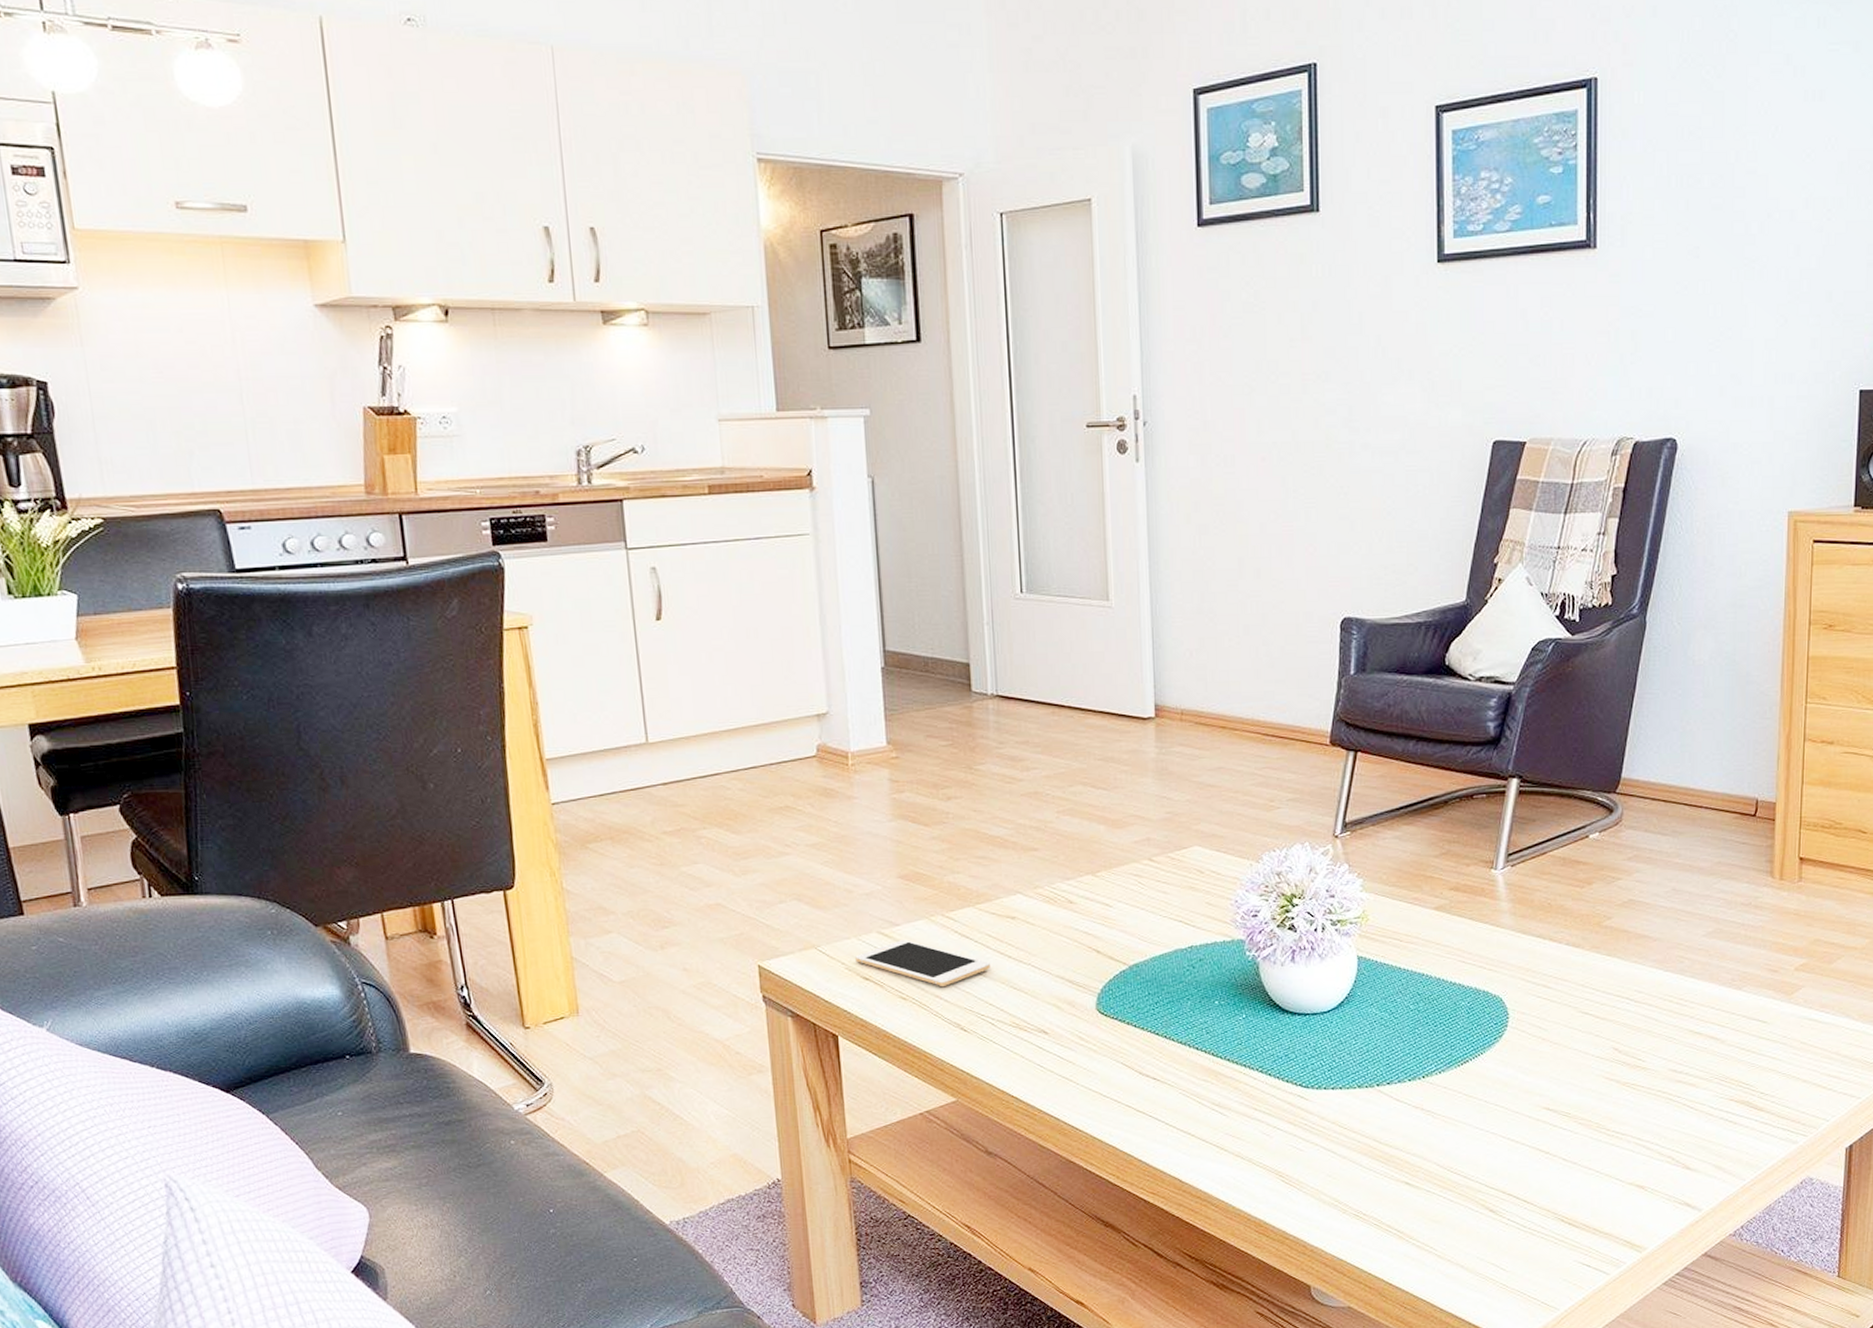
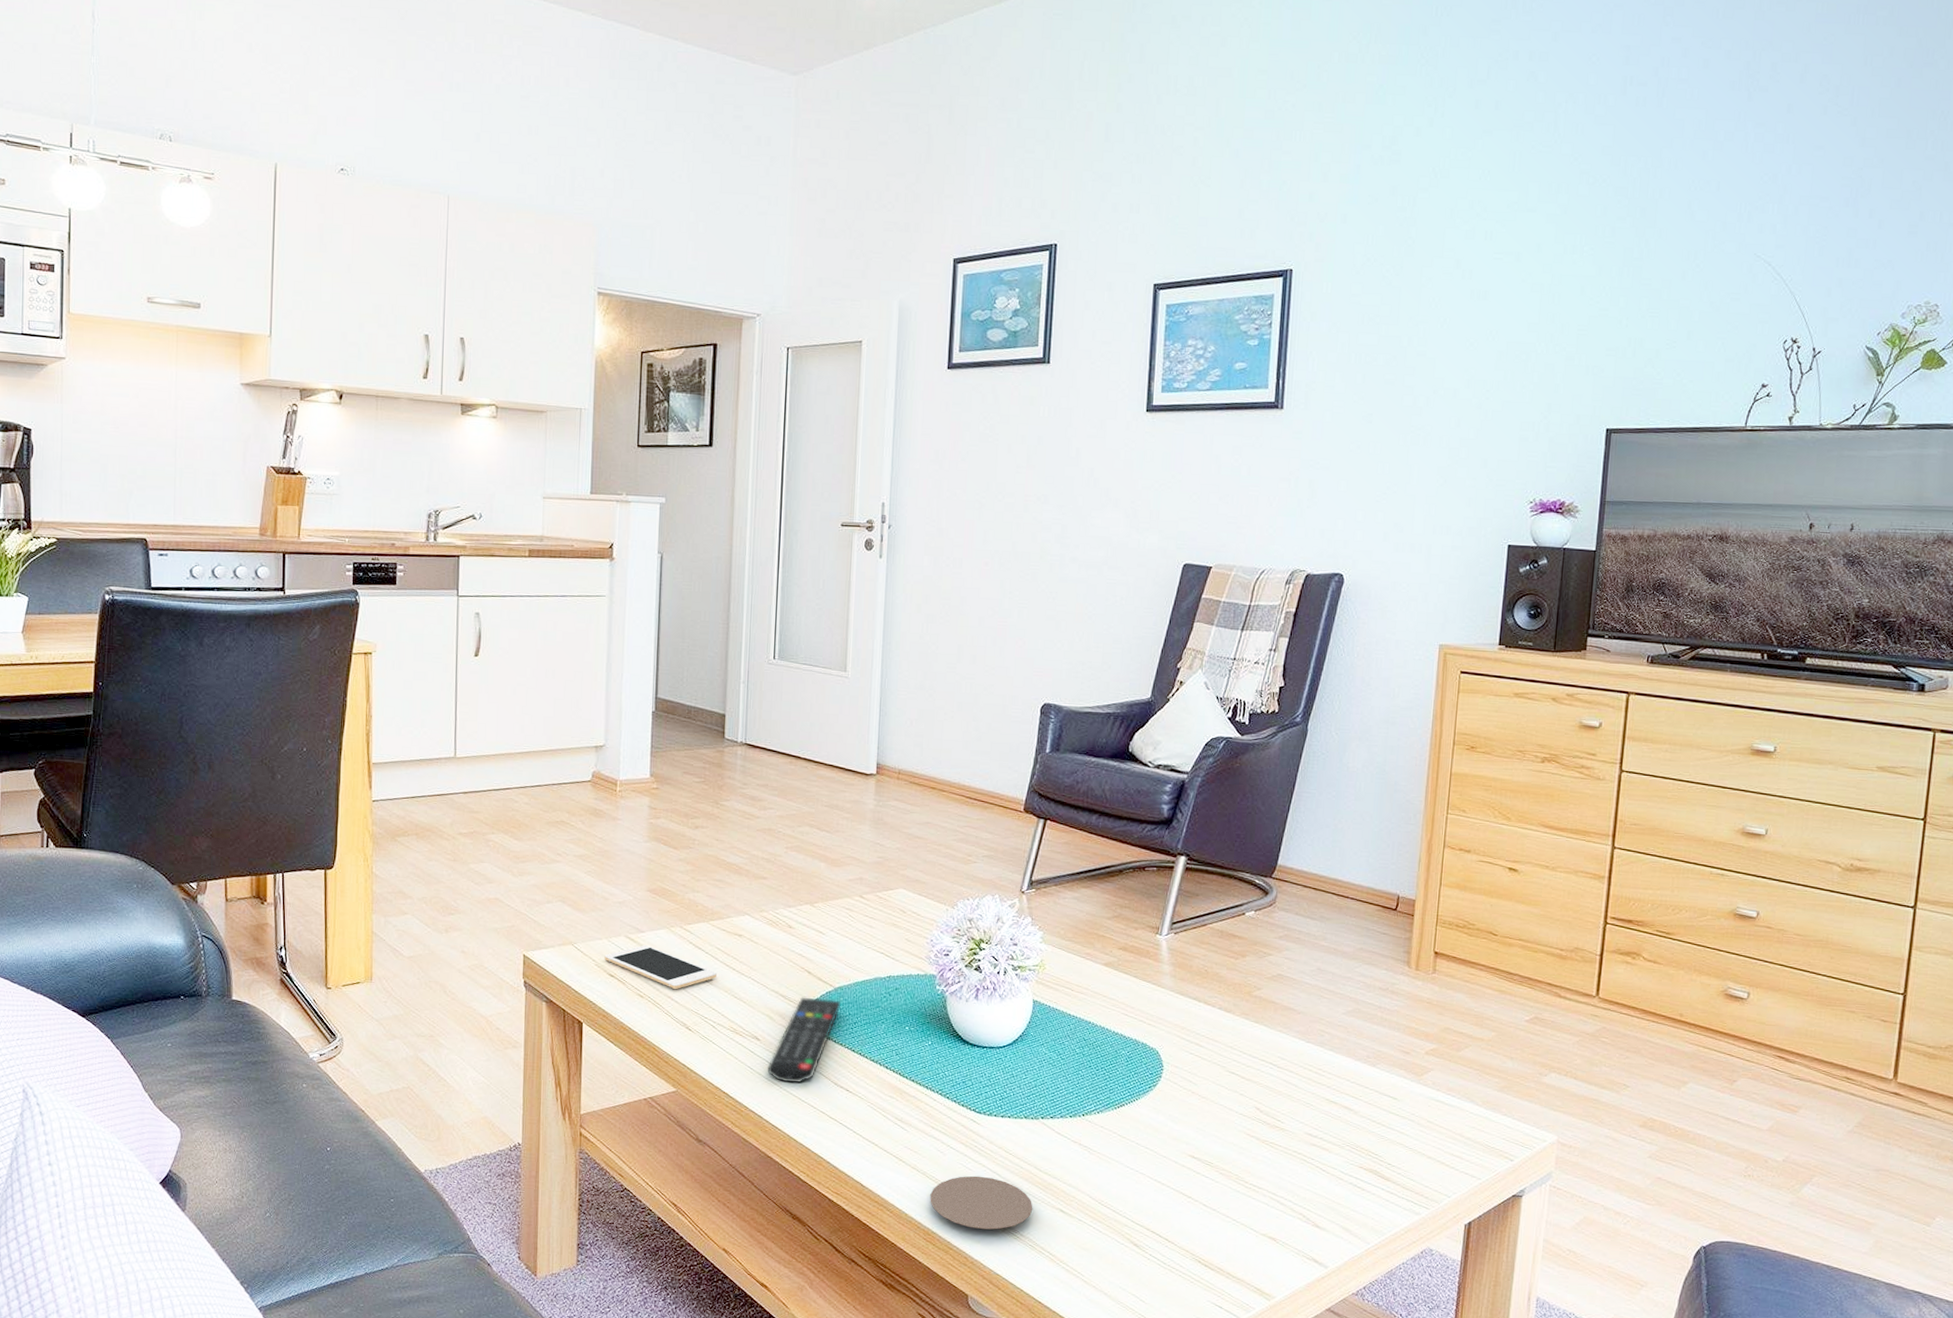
remote control: none [1060,979,1139,1078] -> present [767,997,841,1084]
coaster: none [1259,1156,1375,1214] -> present [930,1175,1033,1230]

